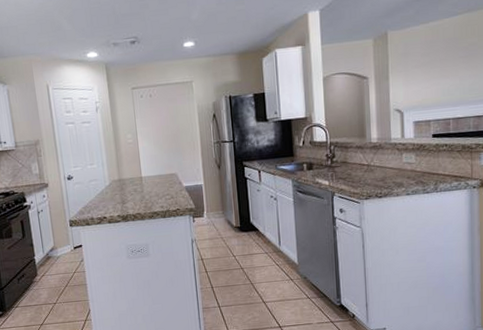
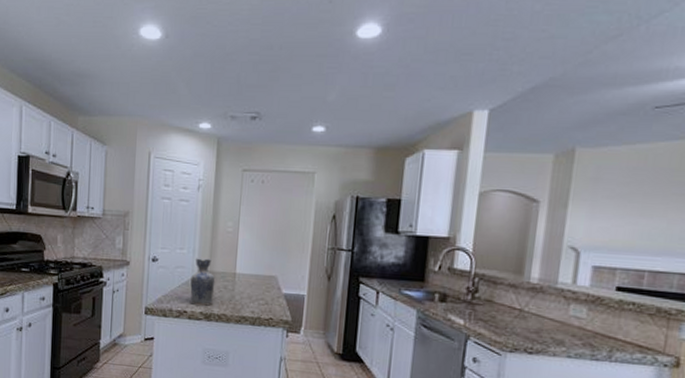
ceramic jug: none [104,168,127,210] -> present [190,258,215,306]

